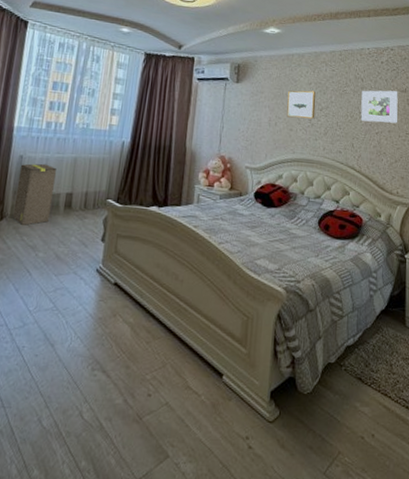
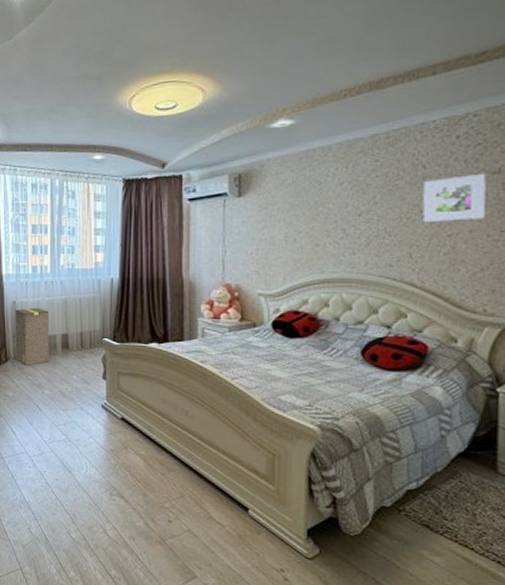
wall art: present [286,90,316,119] -> none [309,192,352,230]

